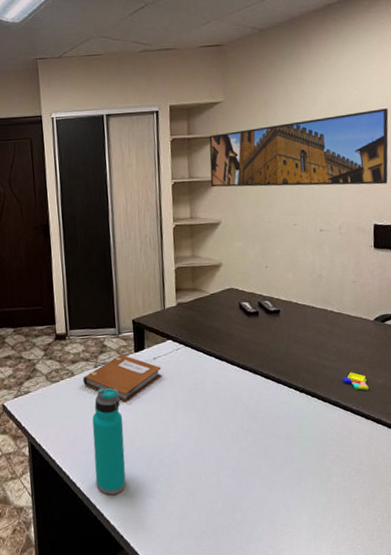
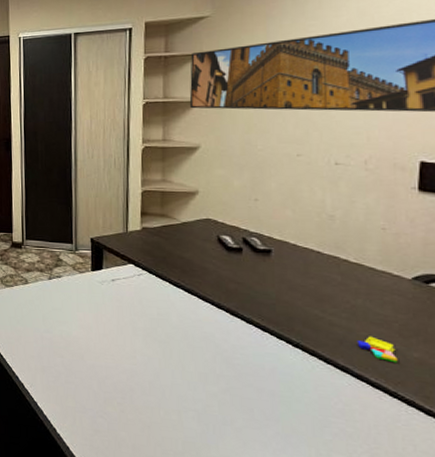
notebook: present [83,354,162,404] -> none [36,270,120,320]
water bottle: present [92,387,126,495] -> none [43,300,76,406]

